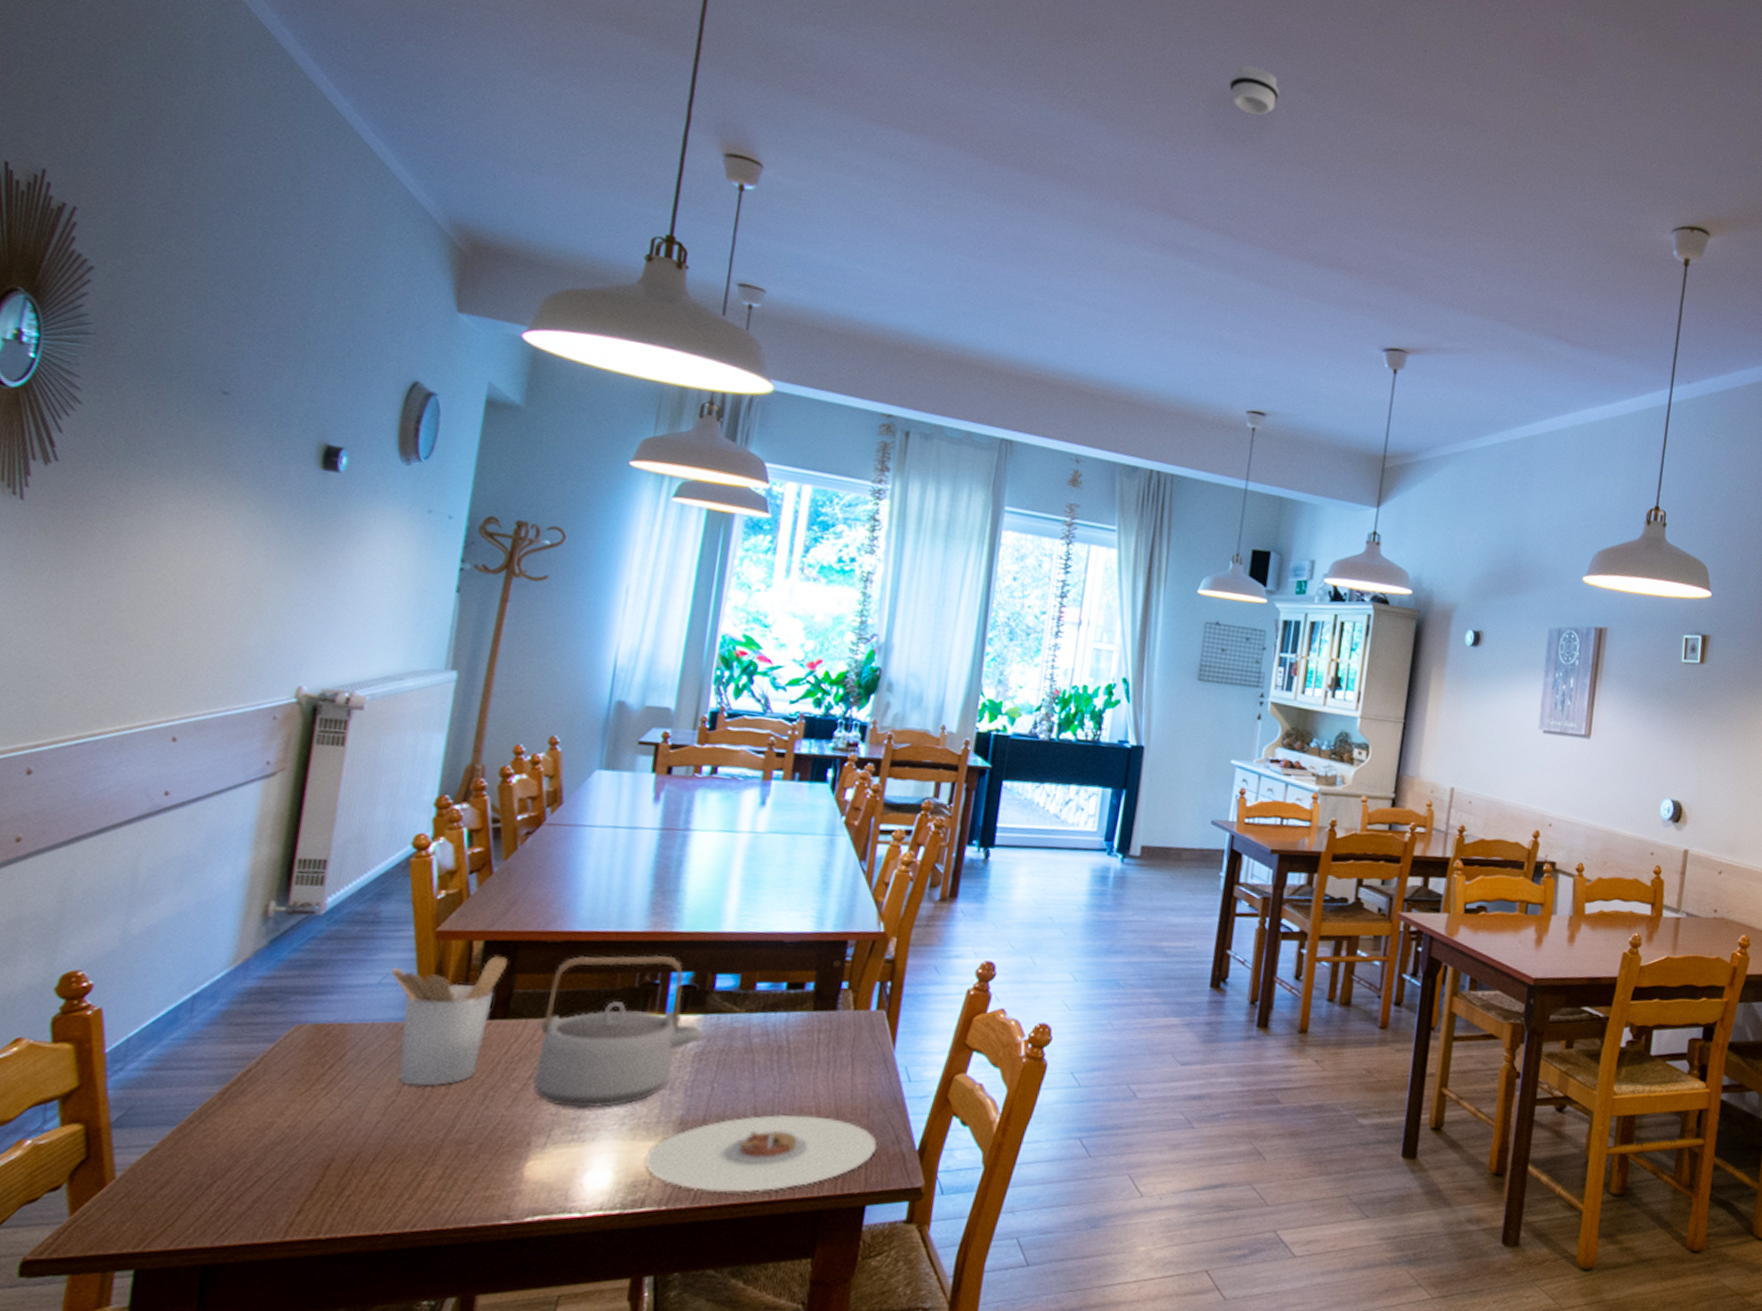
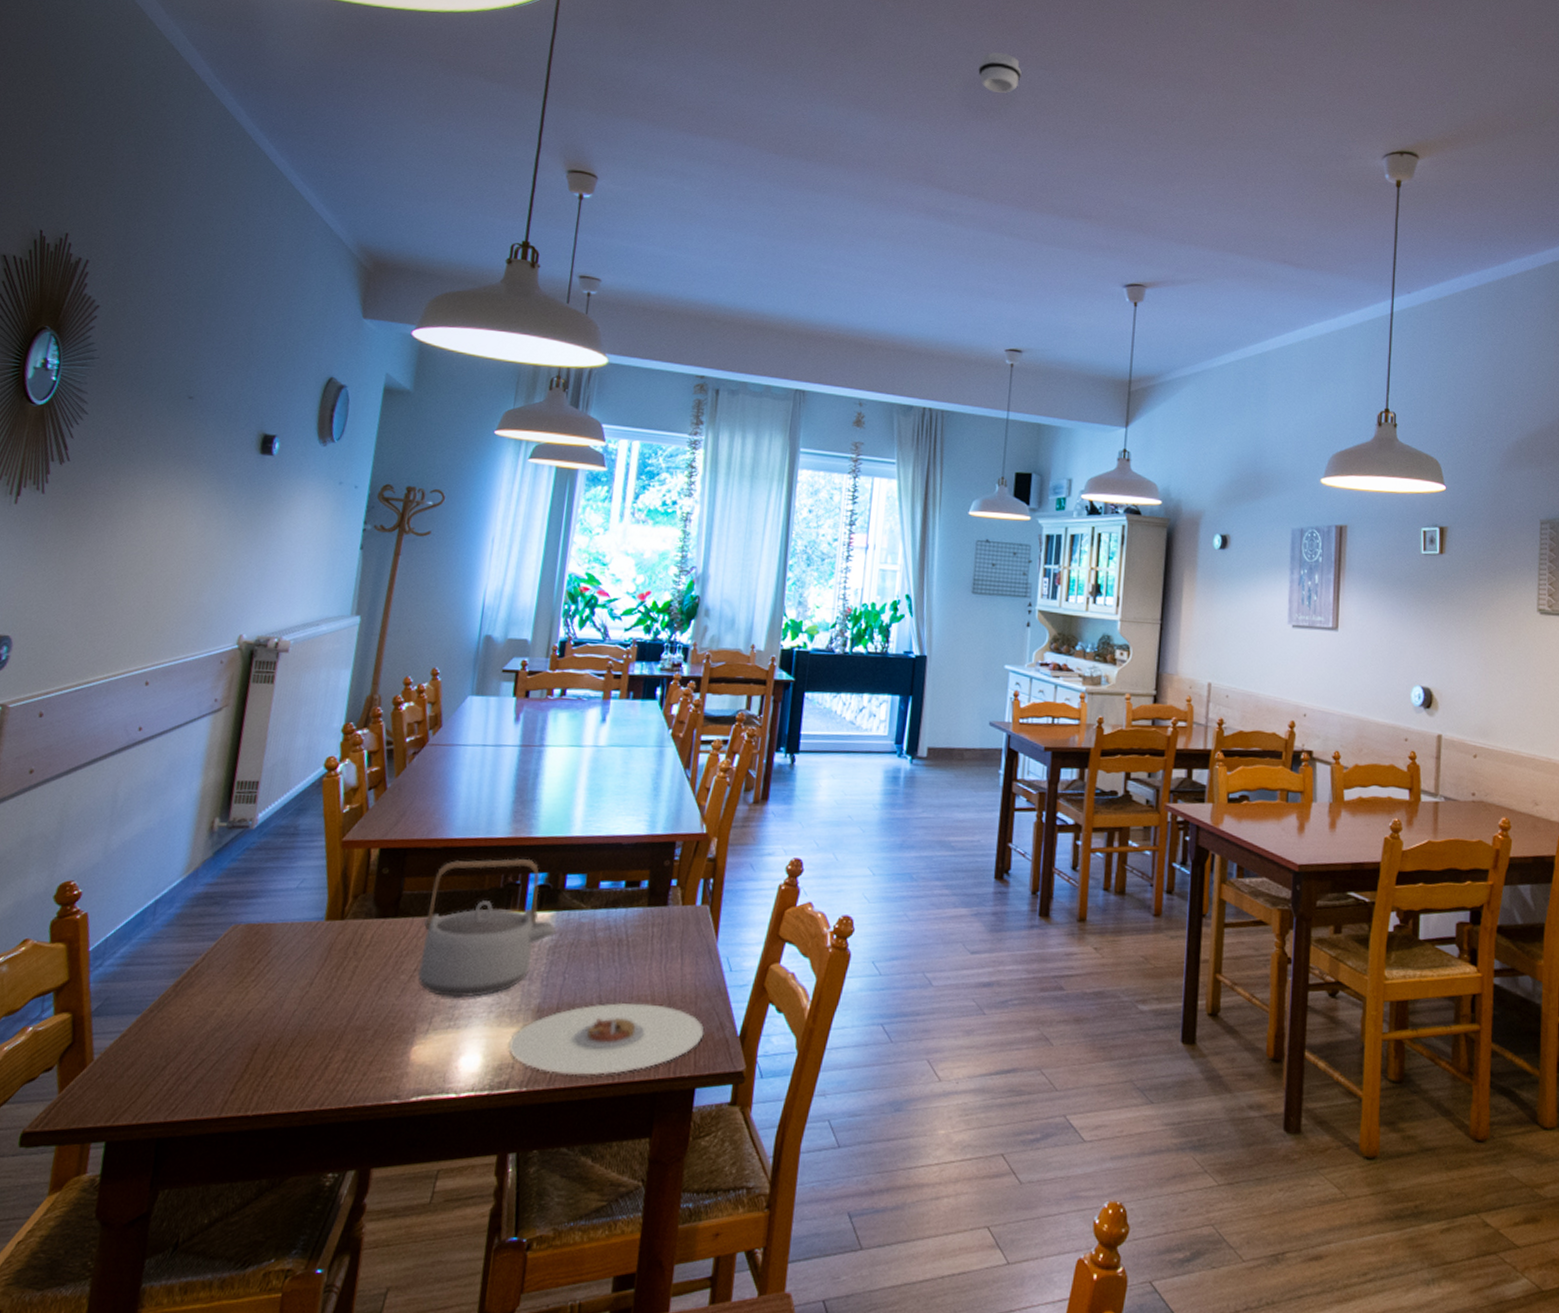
utensil holder: present [391,954,509,1087] -> none [306,860,399,979]

